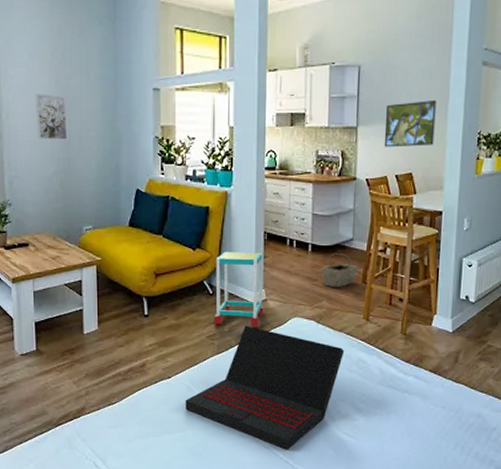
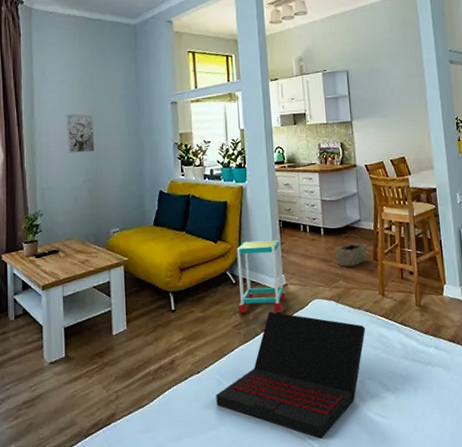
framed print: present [384,99,437,148] -> none [374,94,420,137]

